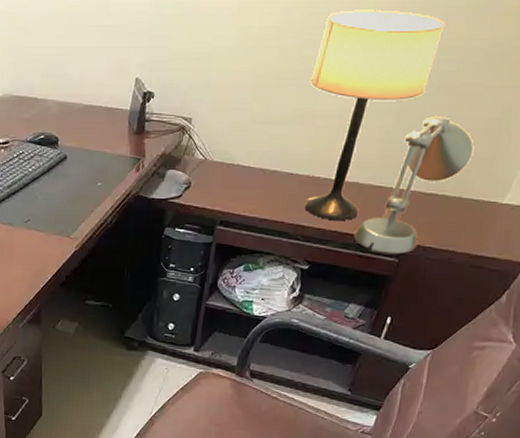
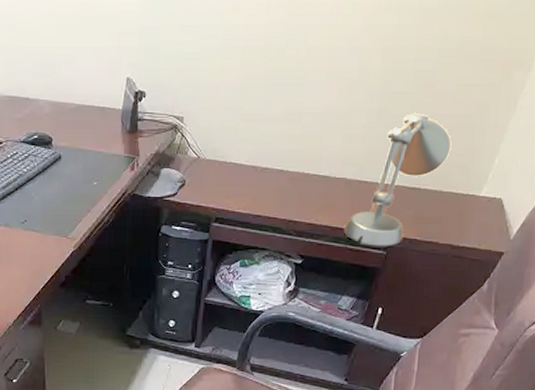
table lamp: present [305,11,444,221] -> none [296,12,419,216]

